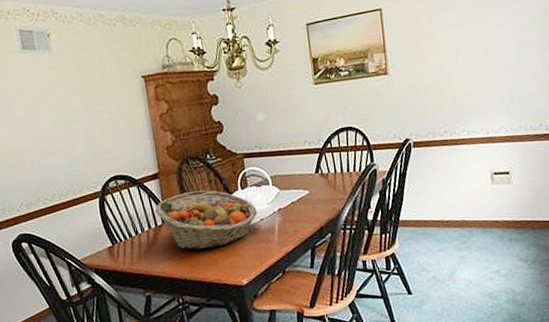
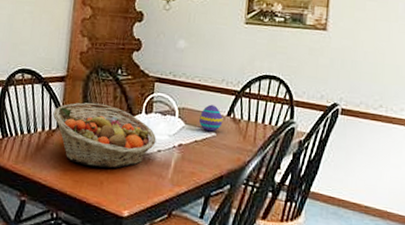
decorative egg: none [290,166,313,191] -> present [198,104,223,132]

